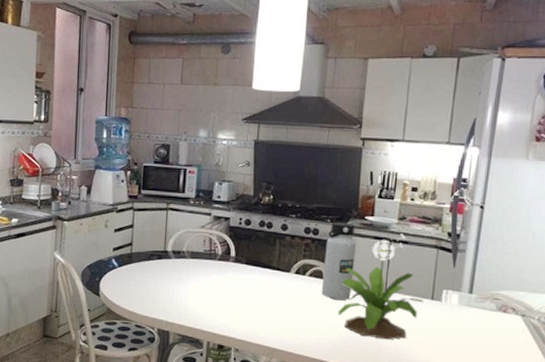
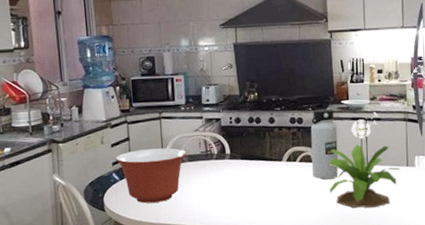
mixing bowl: none [116,238,190,296] -> present [115,148,187,203]

